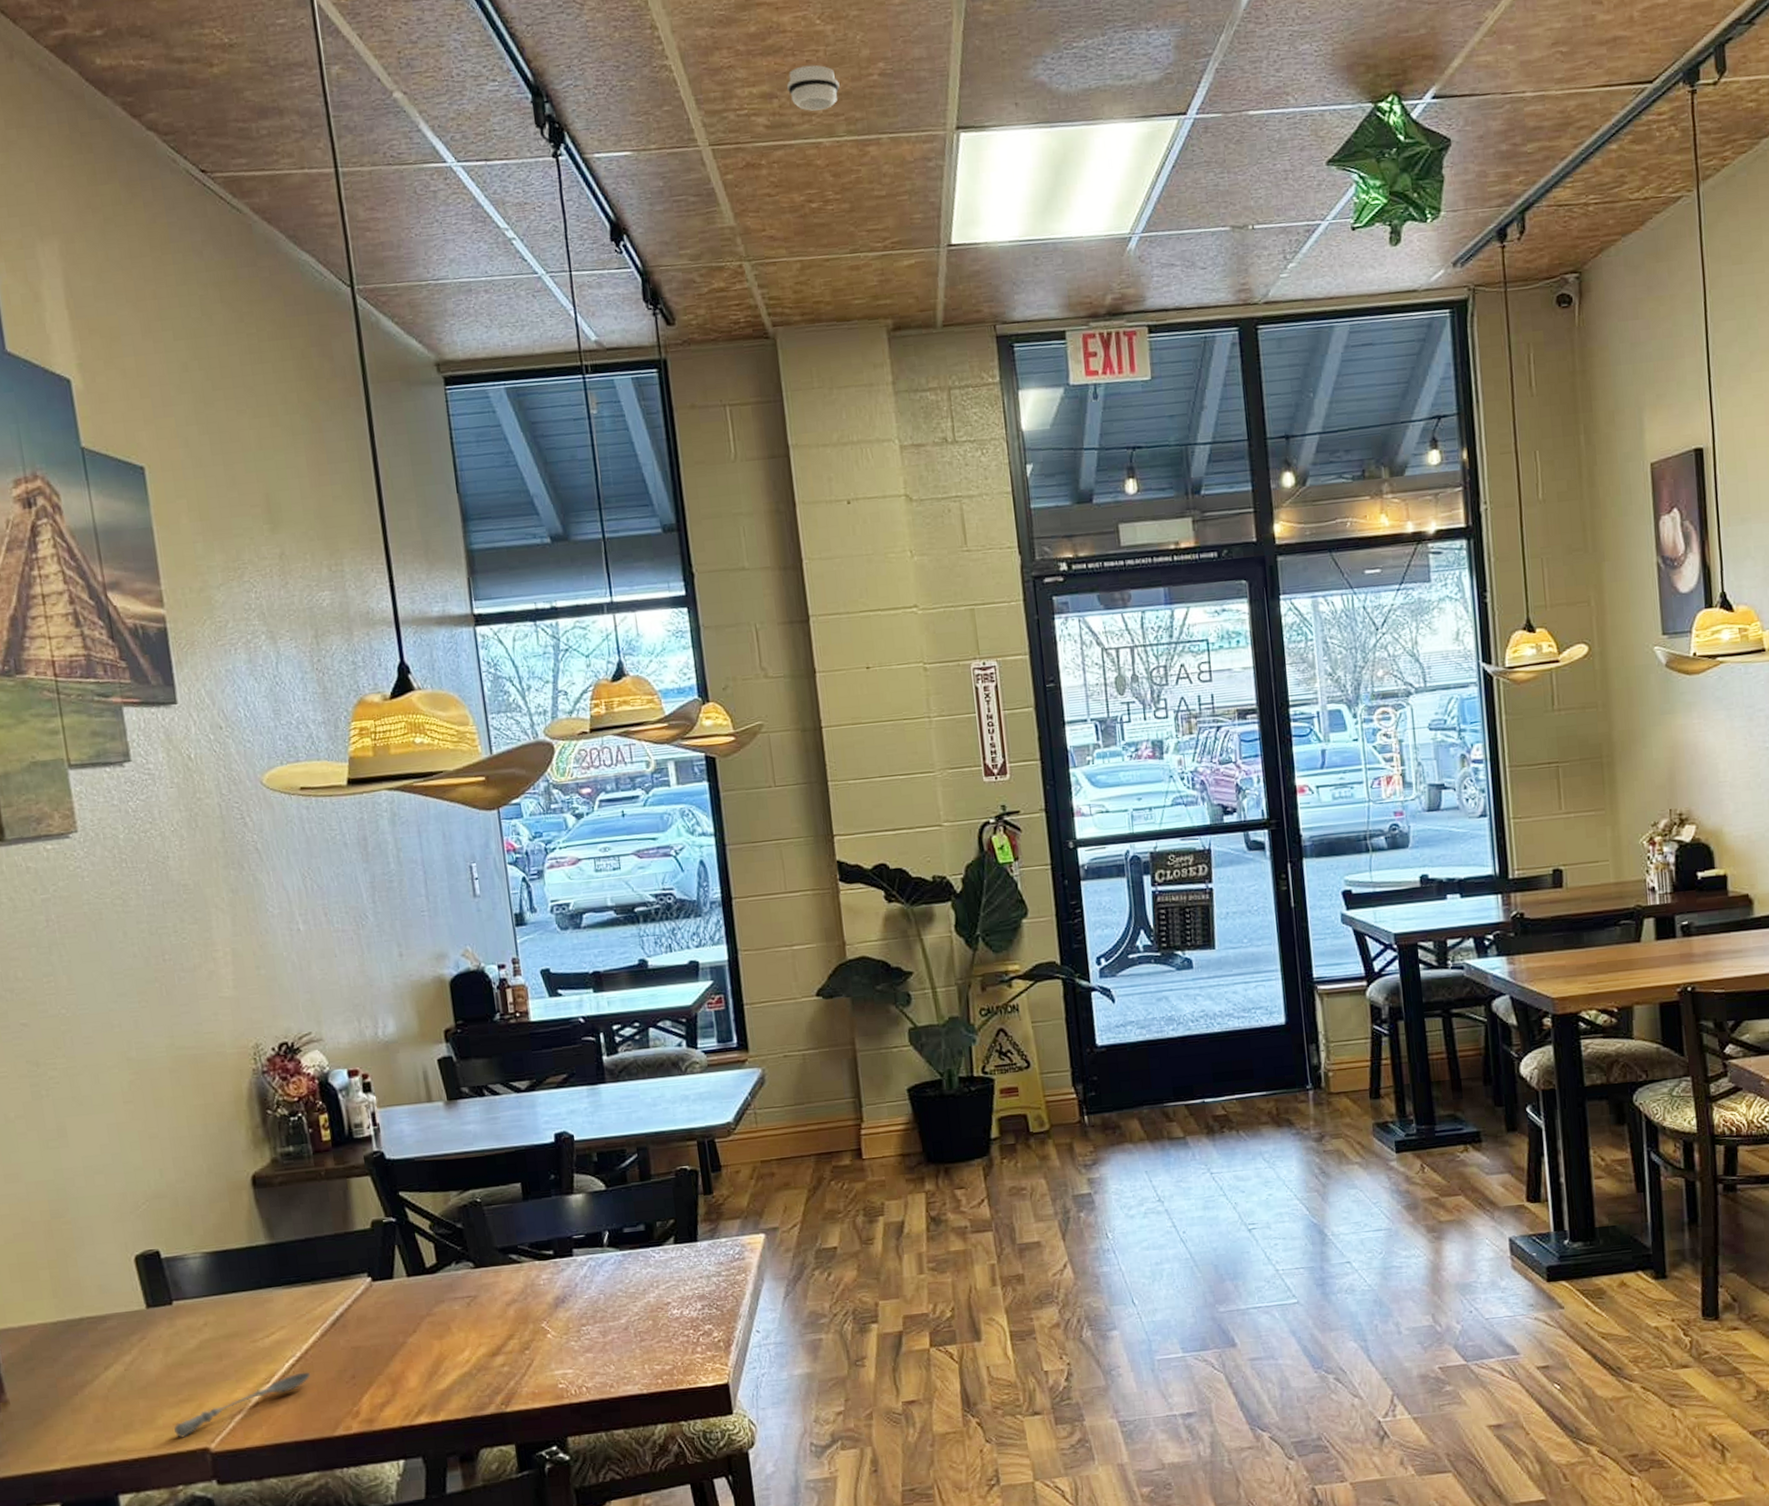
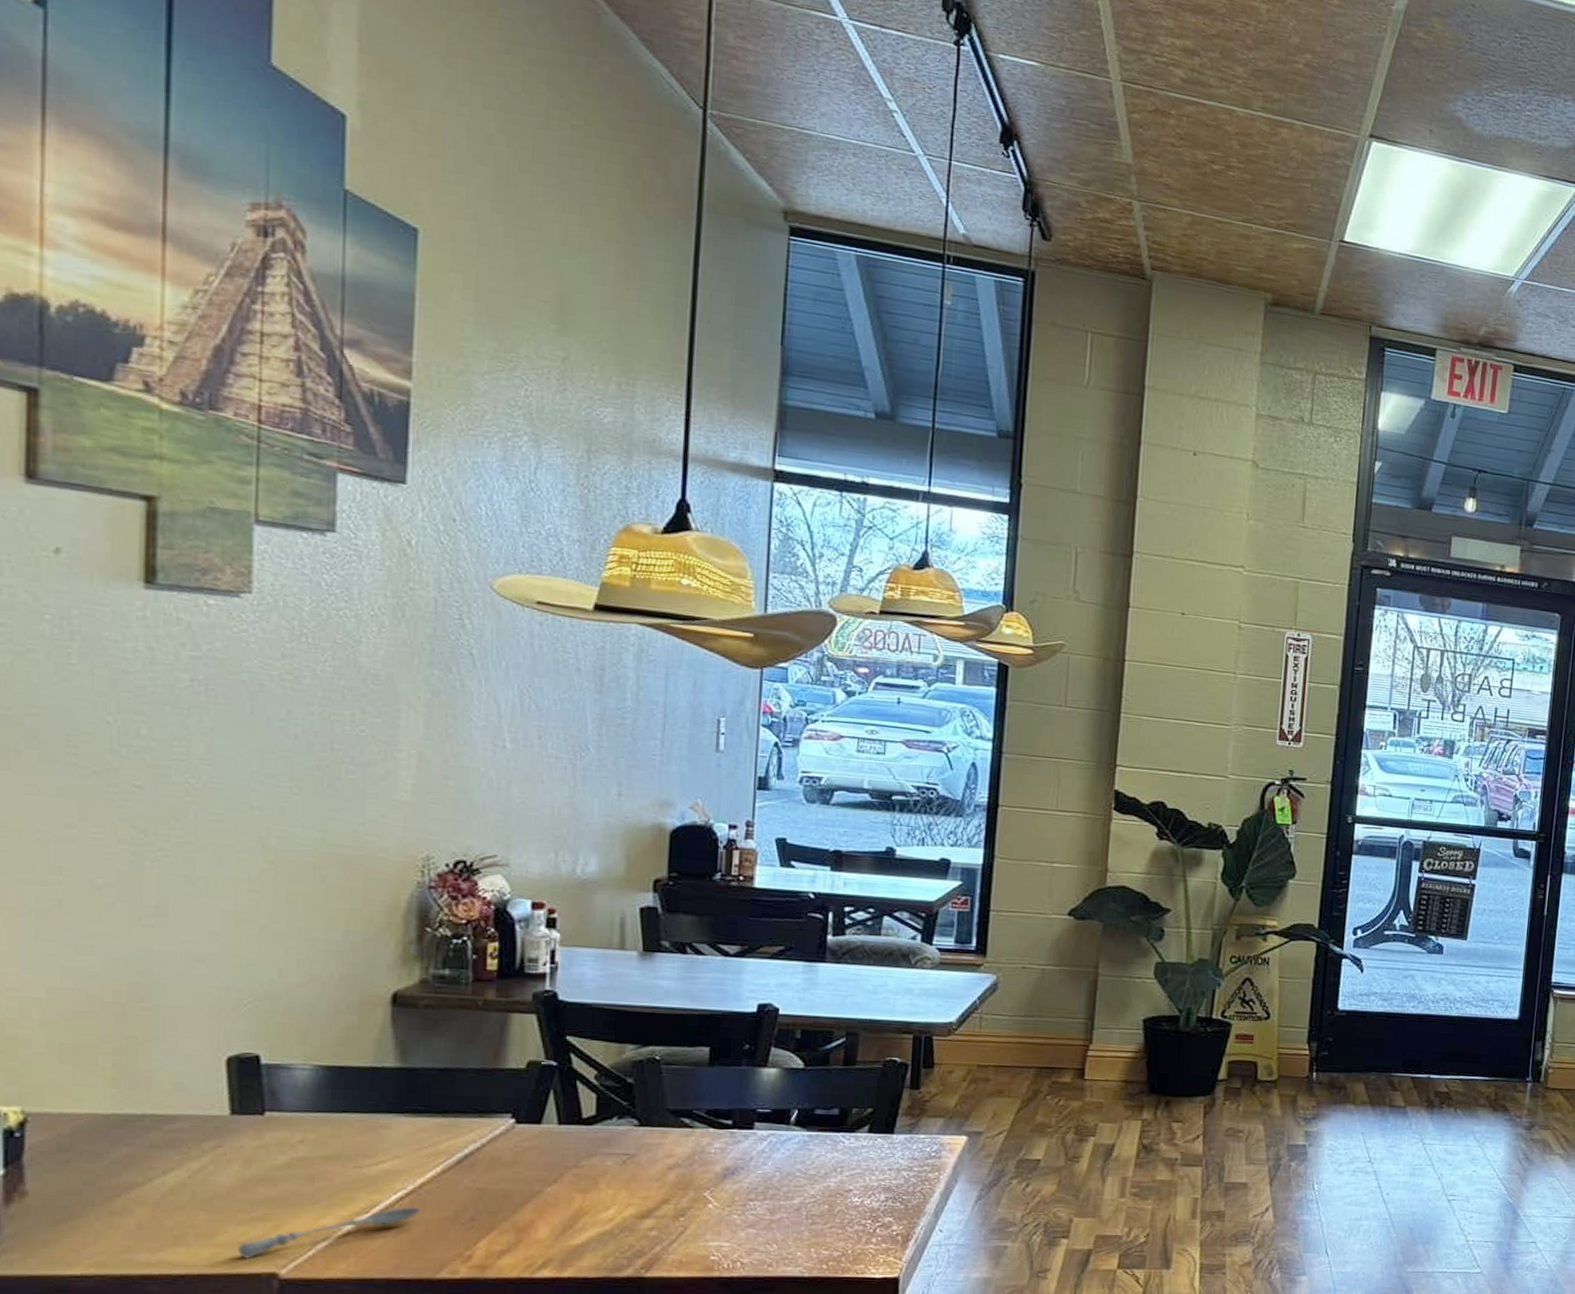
smoke detector: present [787,64,840,111] -> none [1211,33,1264,82]

